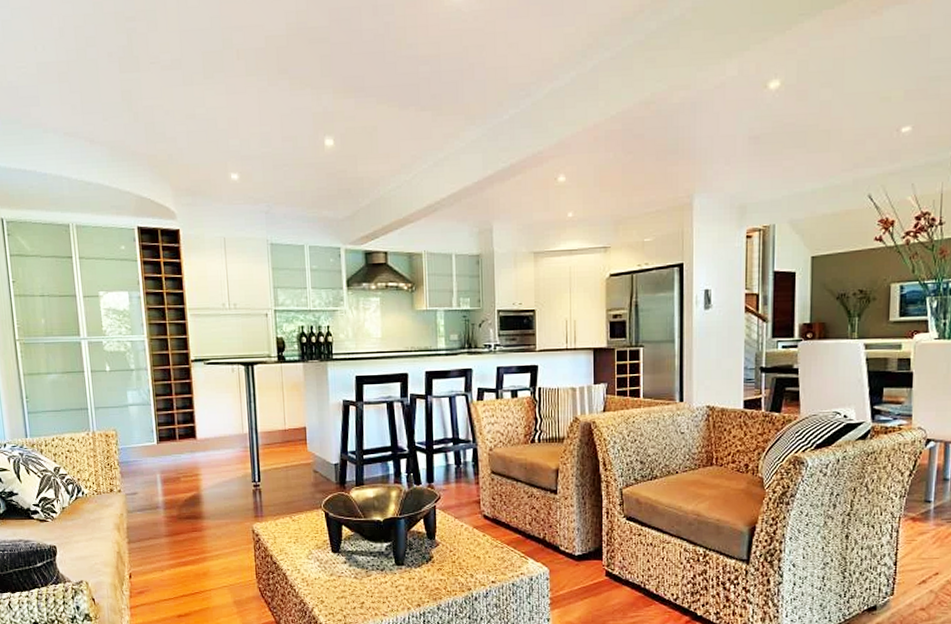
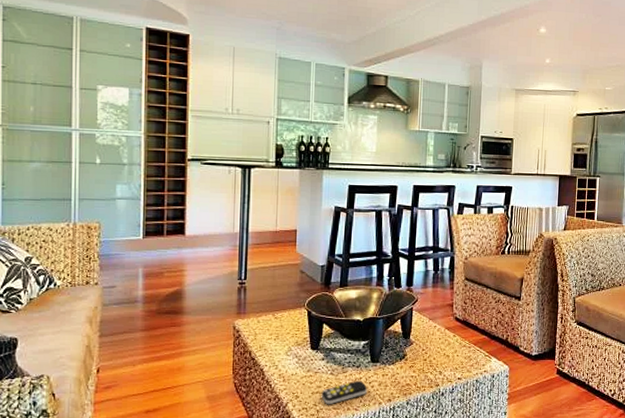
remote control: none [346,584,395,610] -> present [321,380,368,405]

